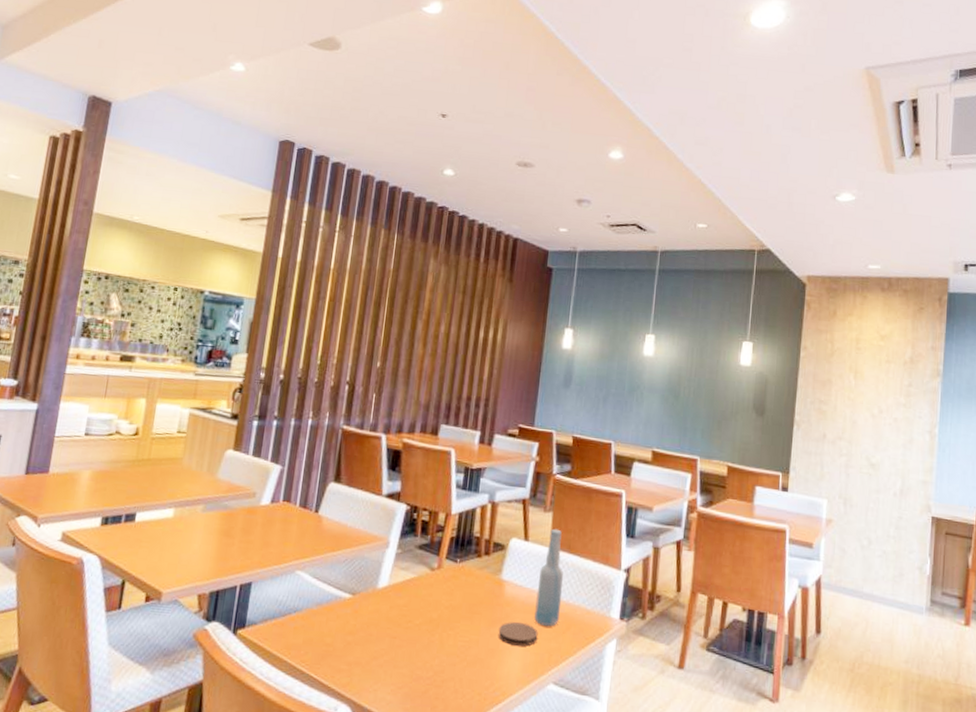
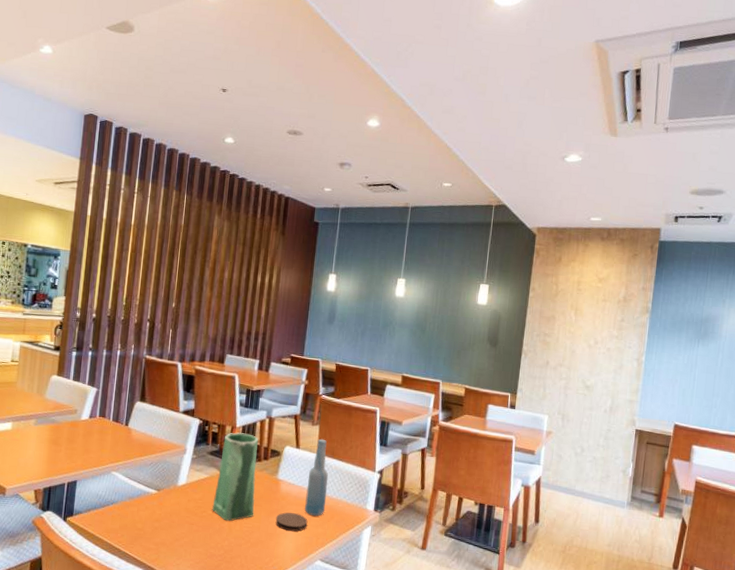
vase: none [419,520,478,634] -> present [212,432,258,522]

